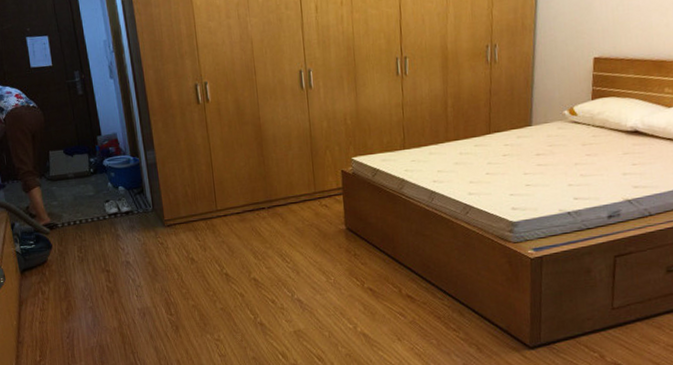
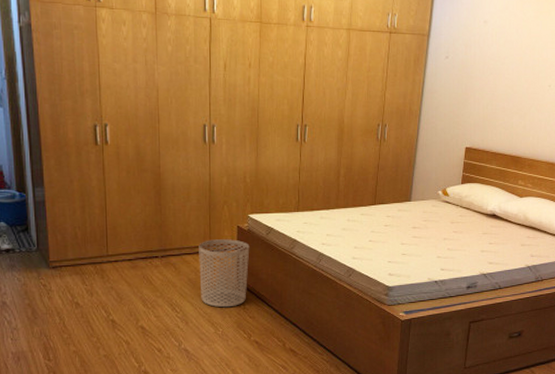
waste bin: none [304,184,357,256] -> present [199,239,250,308]

